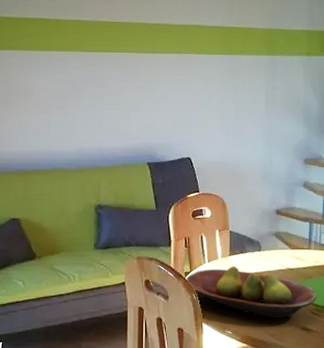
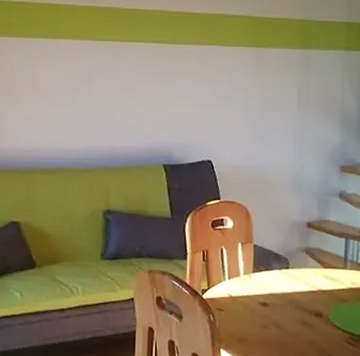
fruit bowl: present [185,265,318,318] -> none [202,284,353,347]

